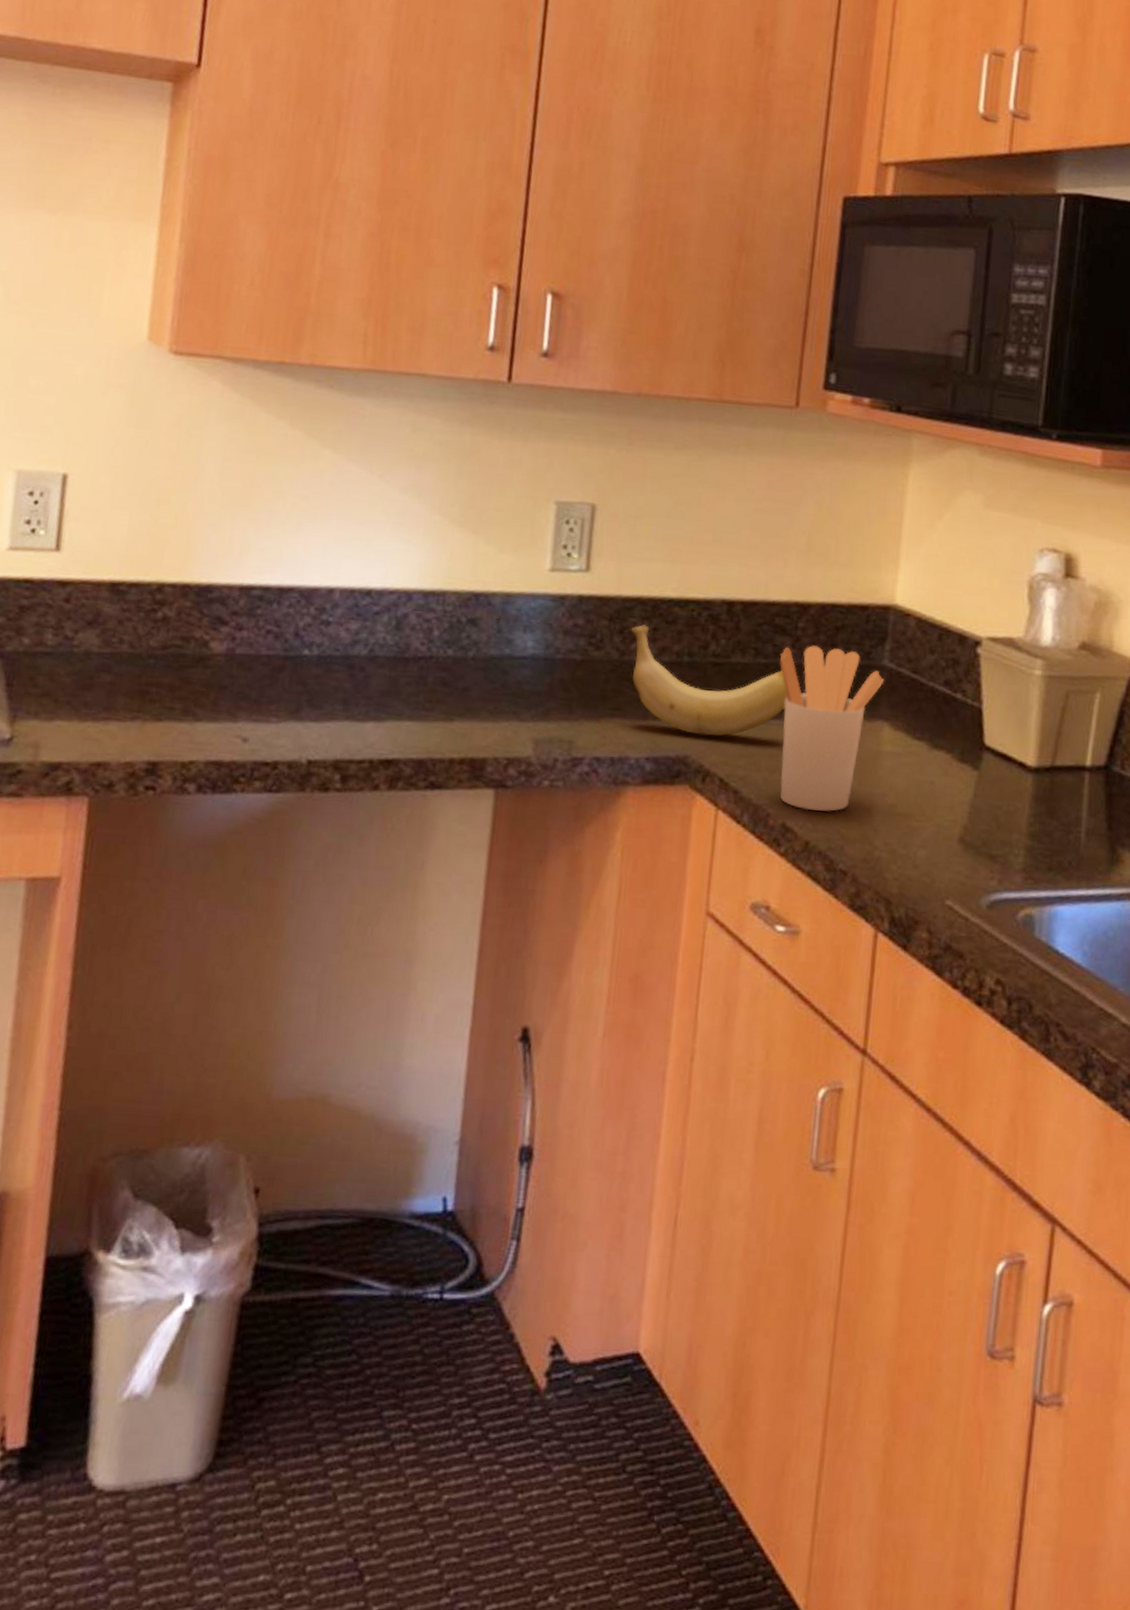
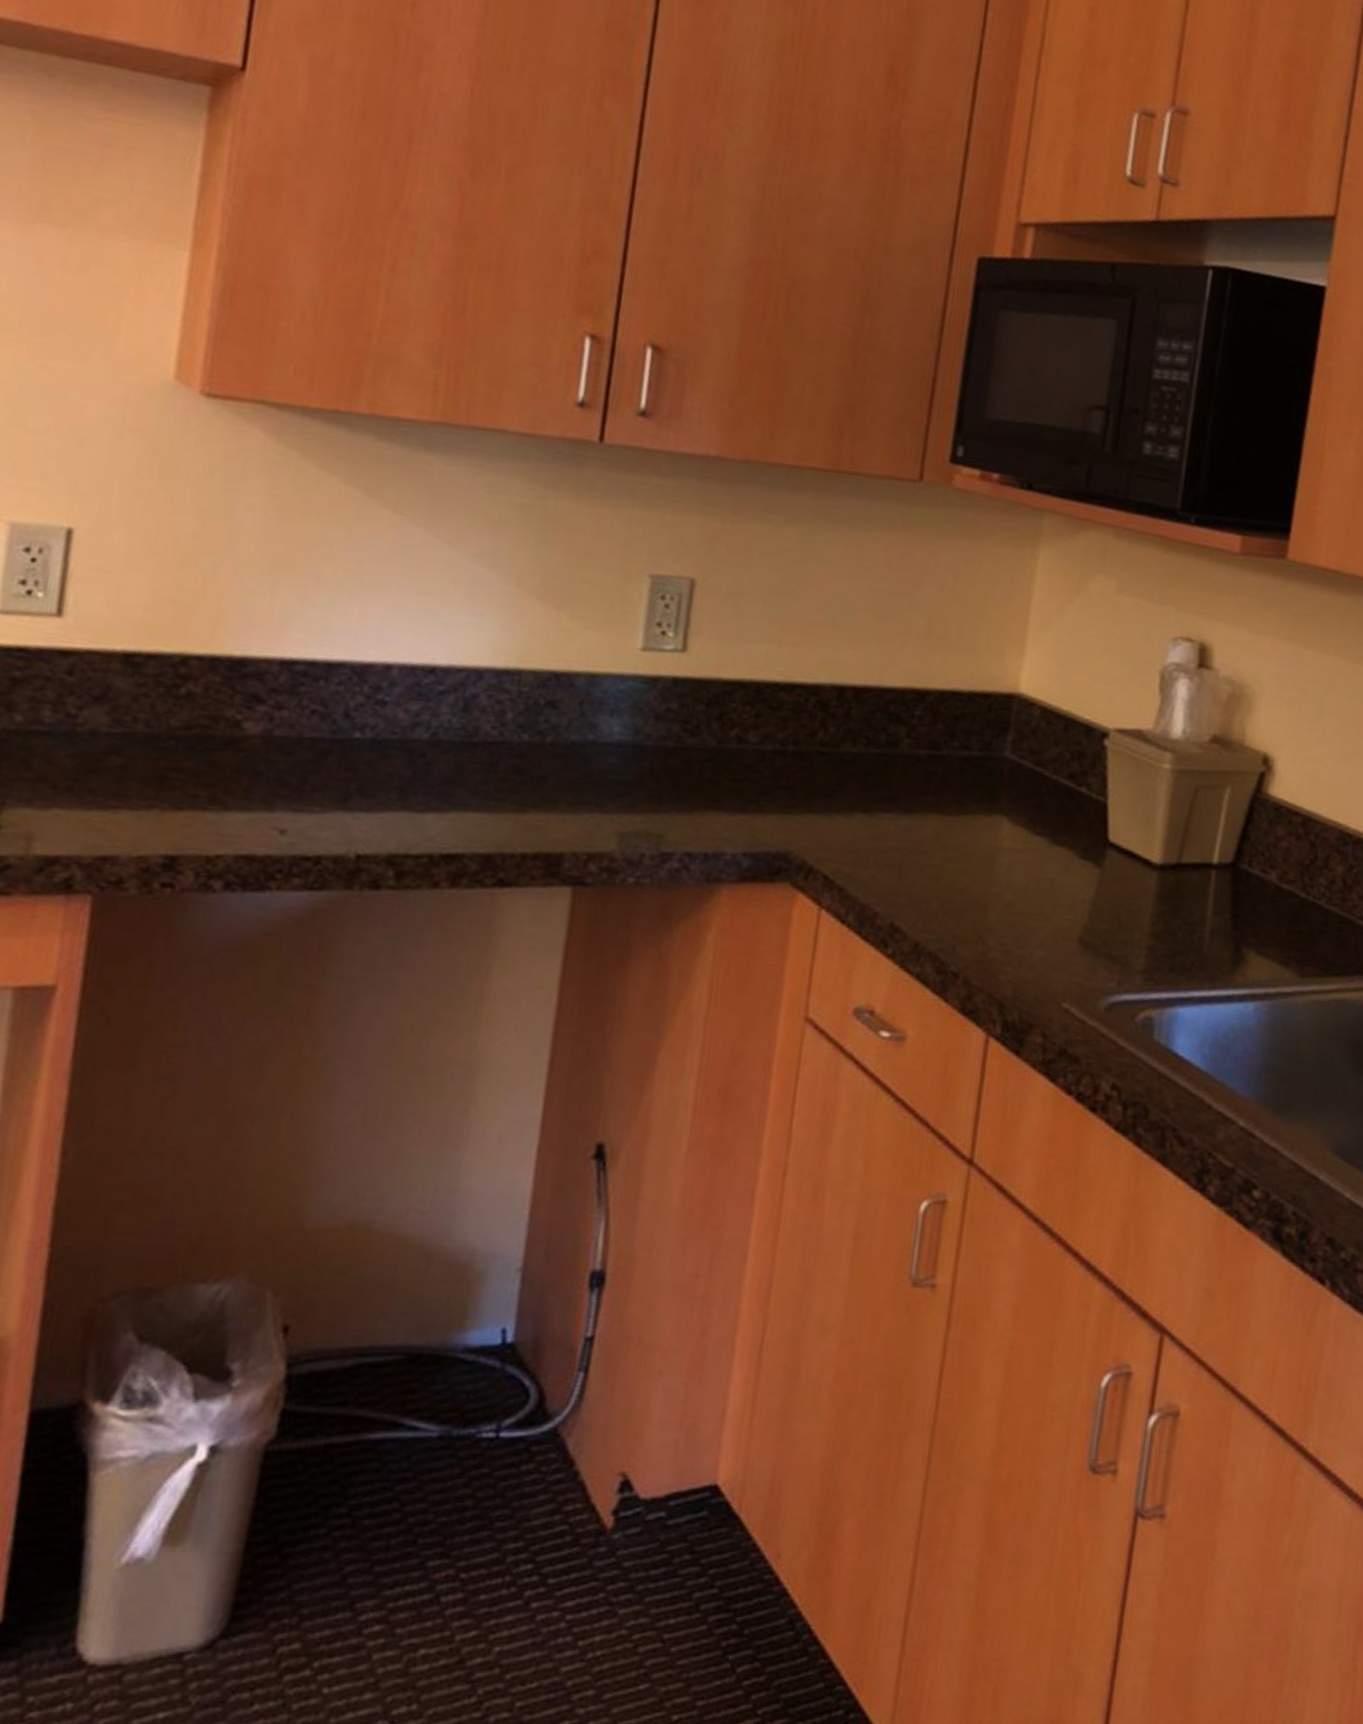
banana: present [631,625,788,737] -> none [730,710,901,831]
utensil holder: present [780,645,885,812] -> none [889,735,1005,911]

